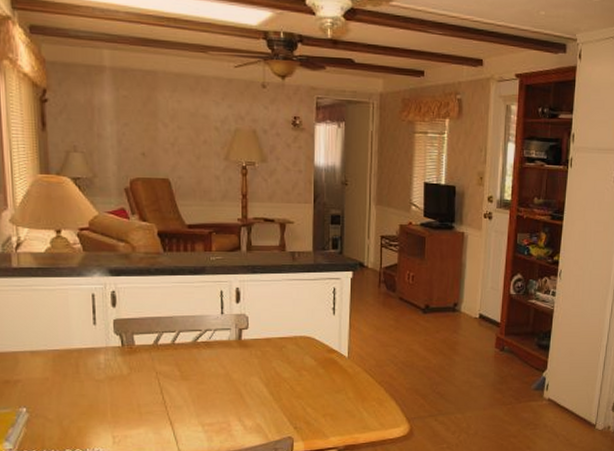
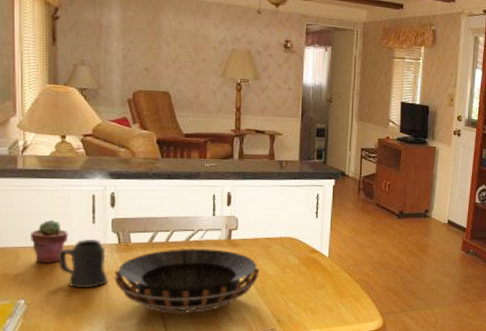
potted succulent: none [29,321,69,368] -> present [30,219,69,263]
mug: none [59,341,113,396] -> present [59,238,108,289]
decorative bowl: none [118,350,273,421] -> present [114,249,260,313]

